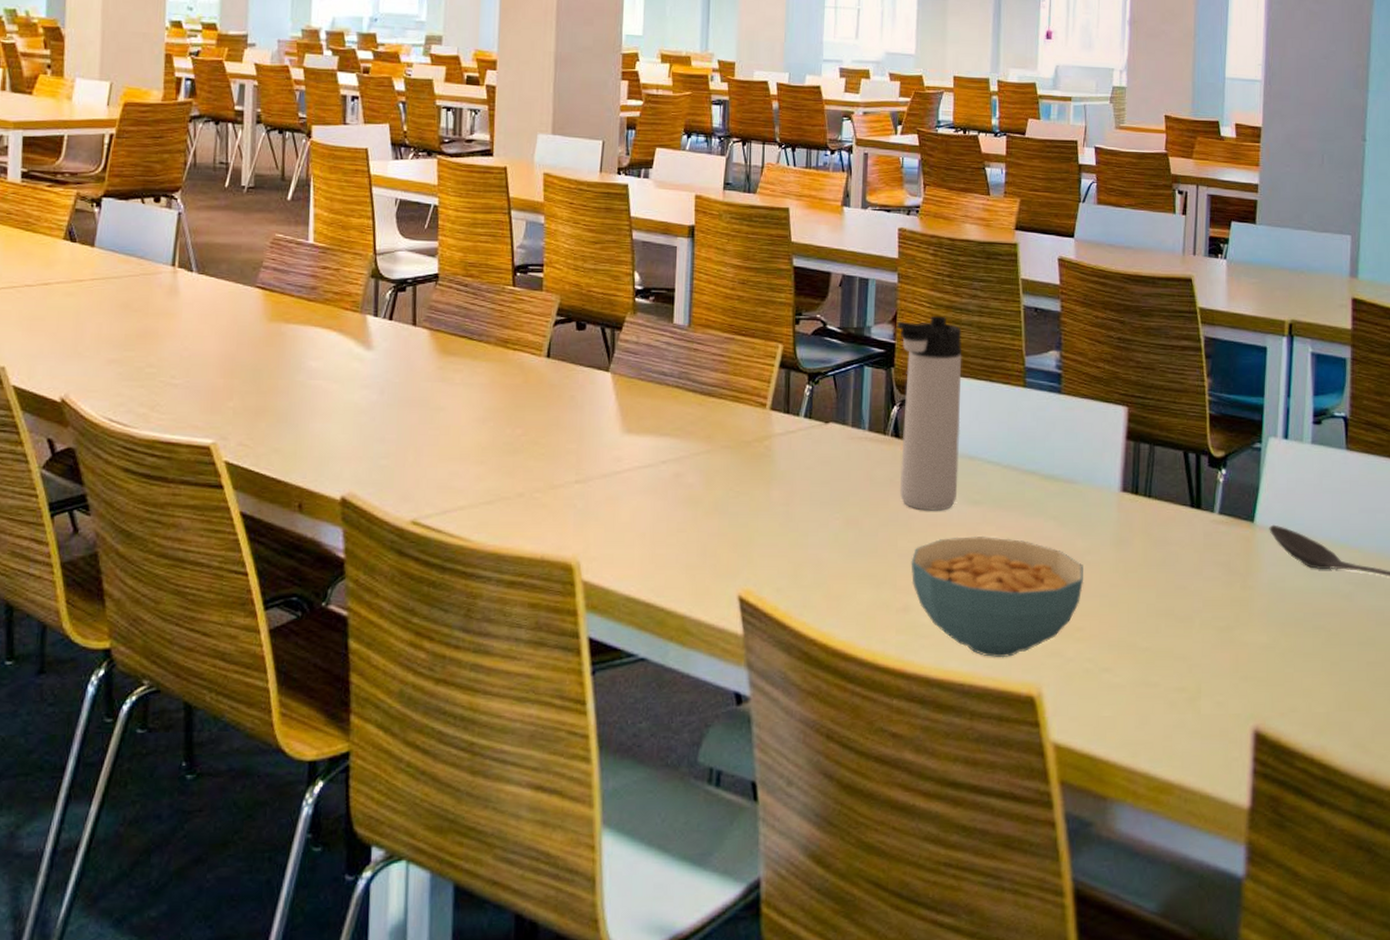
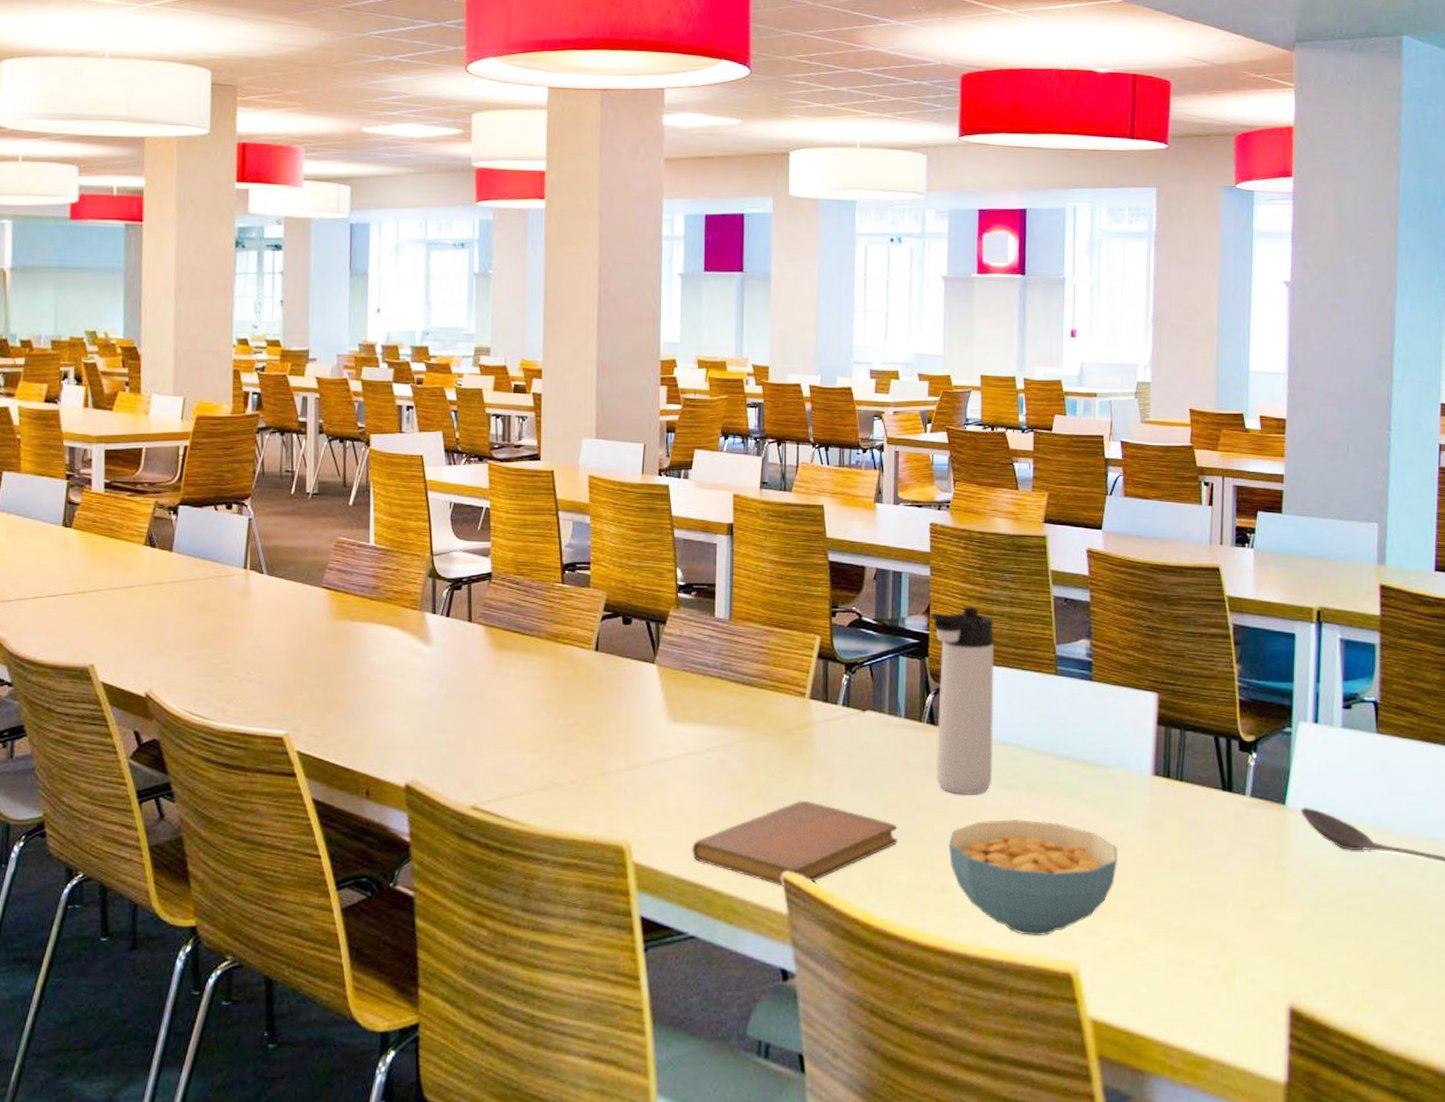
notebook: none [643,516,859,606] -> present [691,800,898,886]

